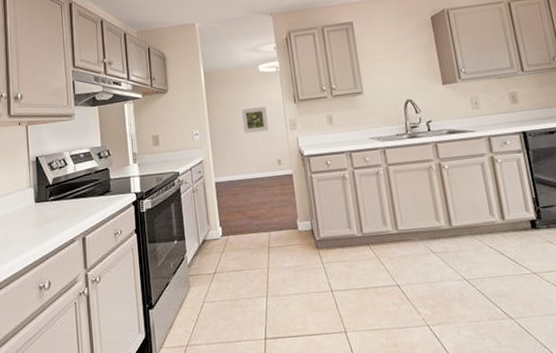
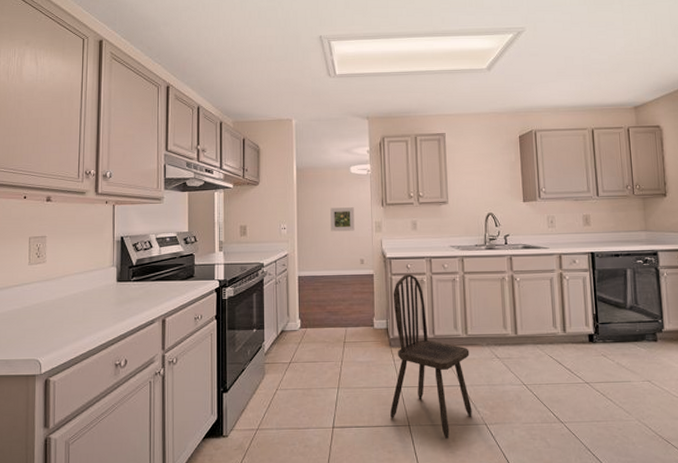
chair: none [314,170,413,344] -> present [390,273,472,439]

